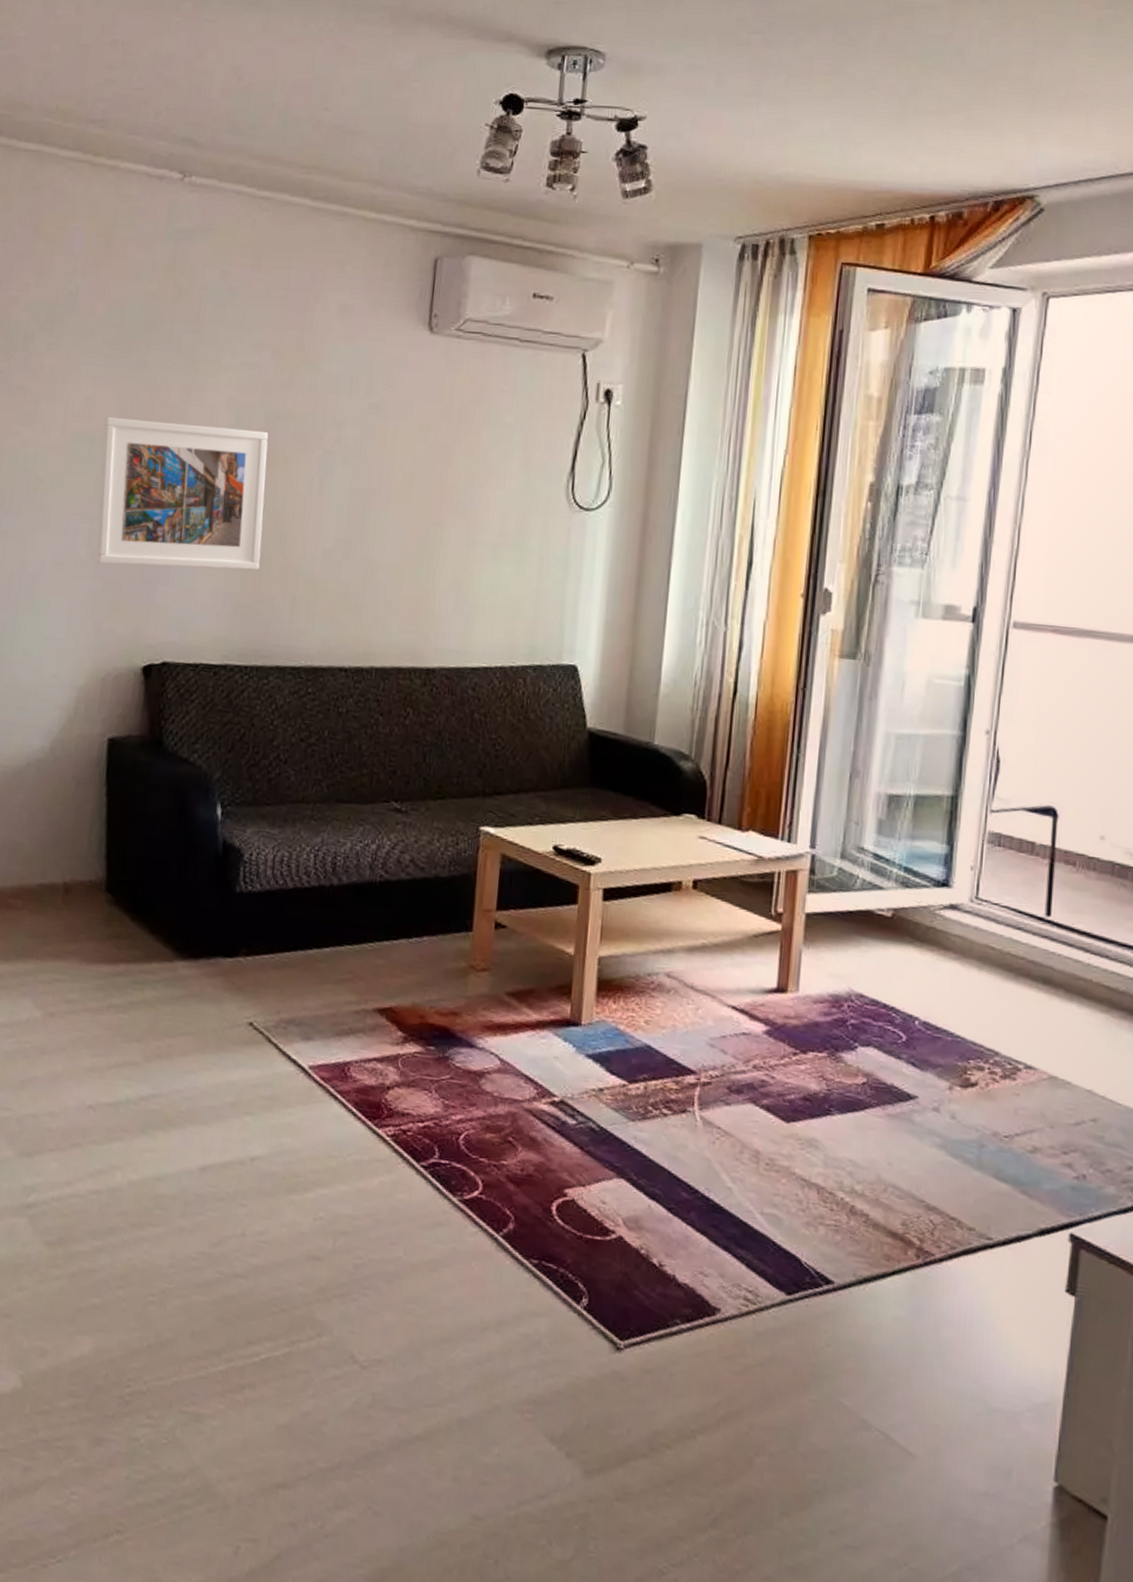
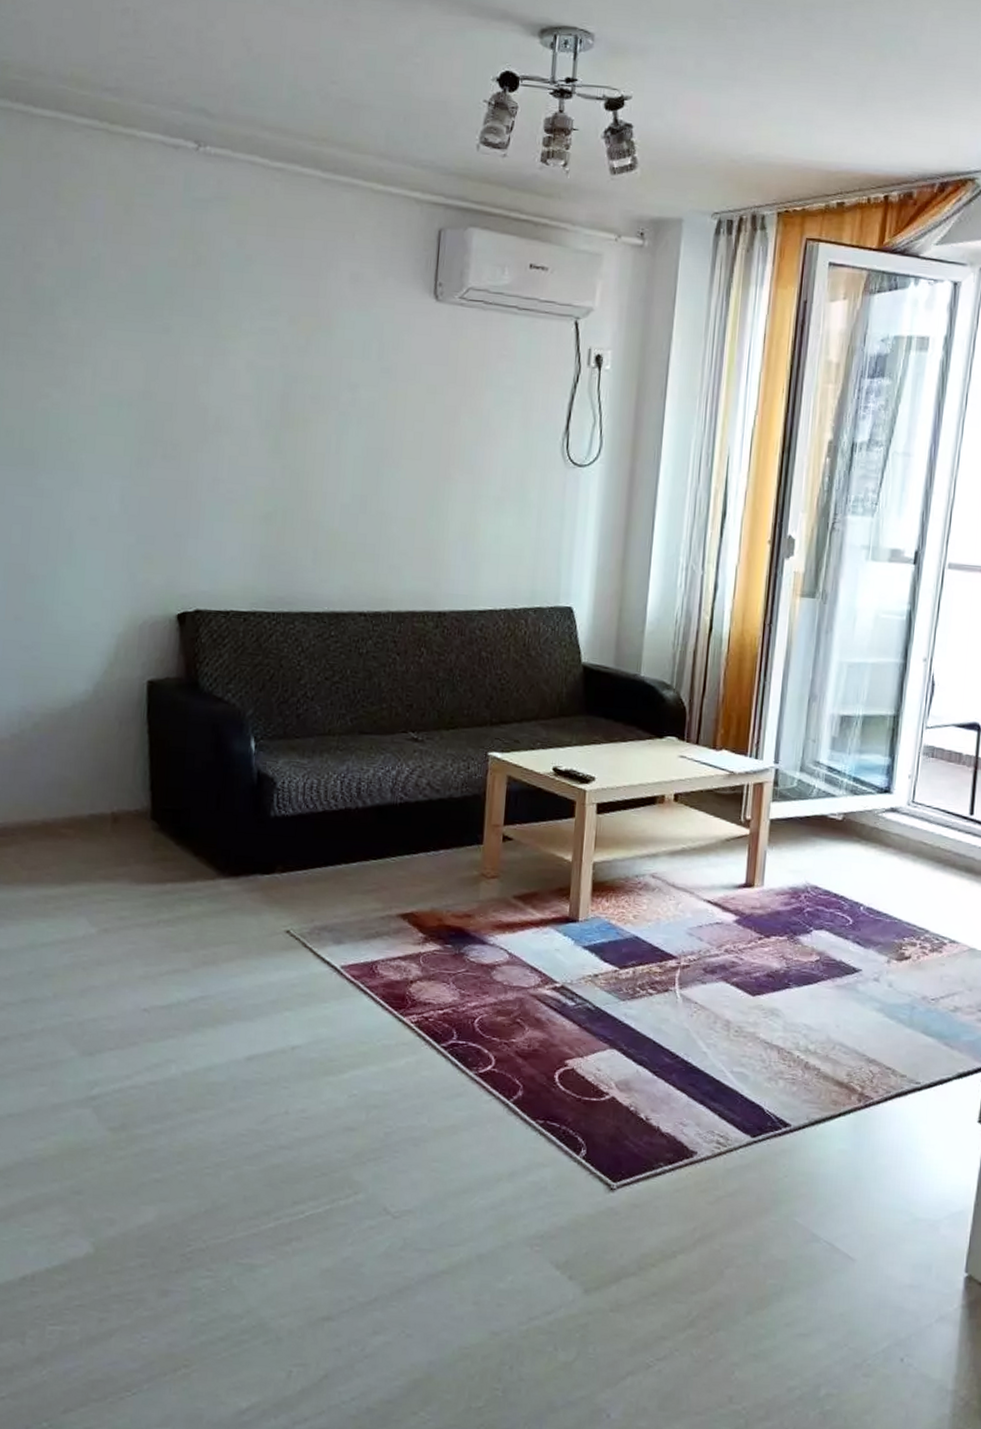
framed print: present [96,417,269,571] -> none [129,380,288,524]

